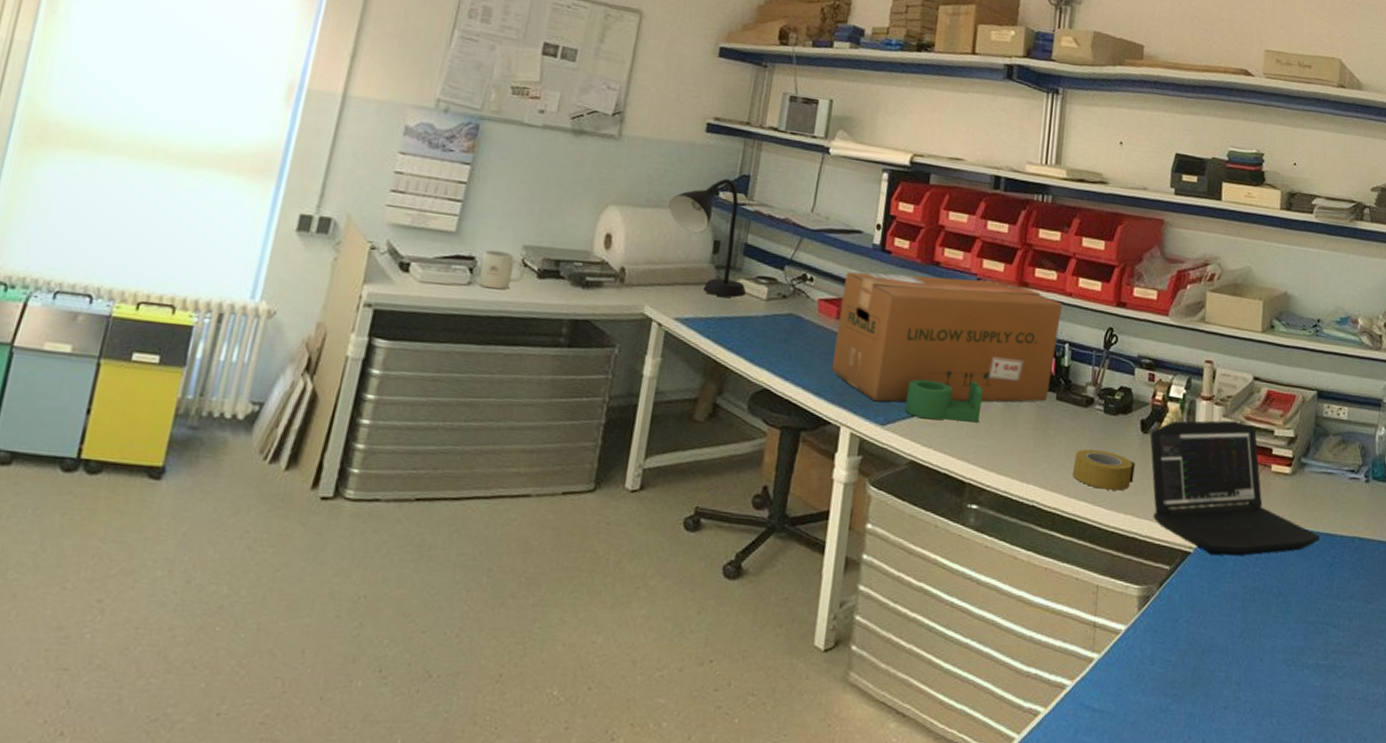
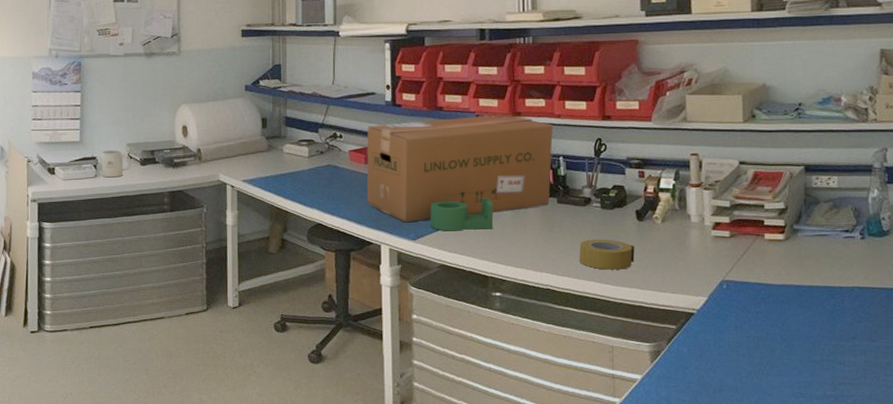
desk lamp: present [669,178,747,298] -> none [224,69,293,159]
laptop: present [1149,420,1320,556] -> none [645,201,819,313]

